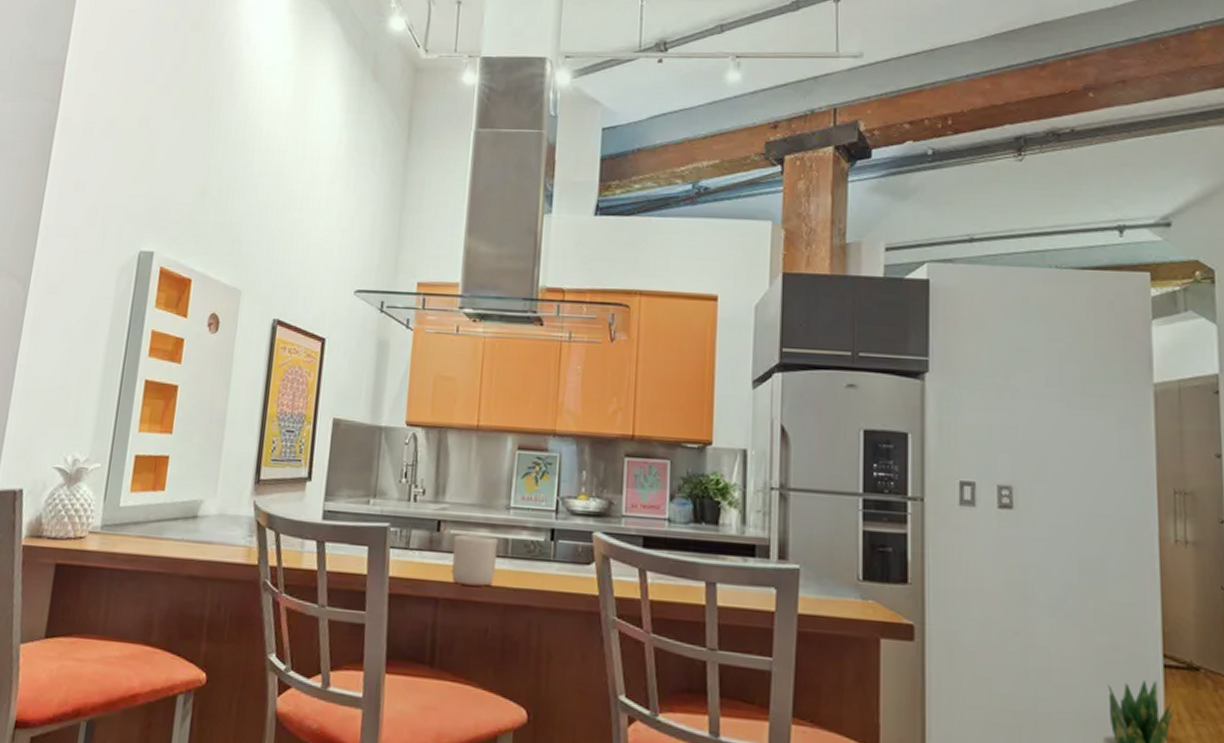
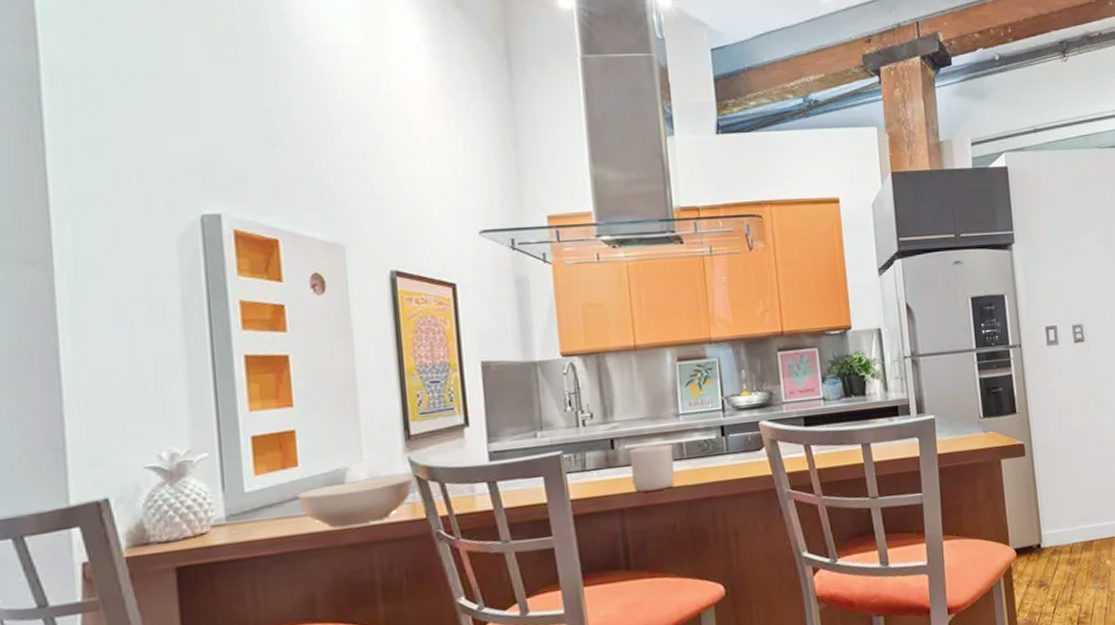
bowl: none [158,514,255,558] -> present [297,475,414,527]

